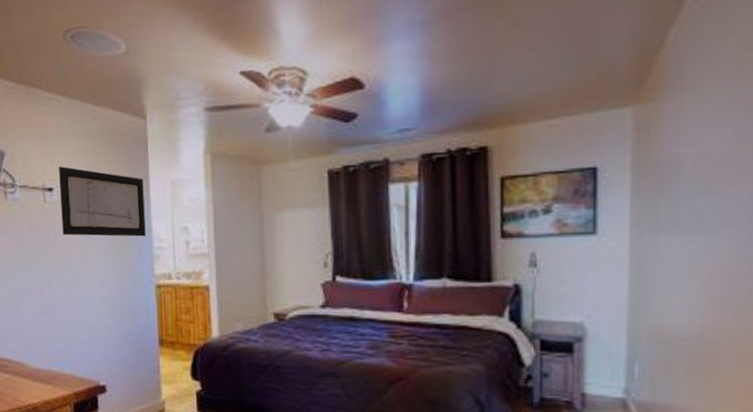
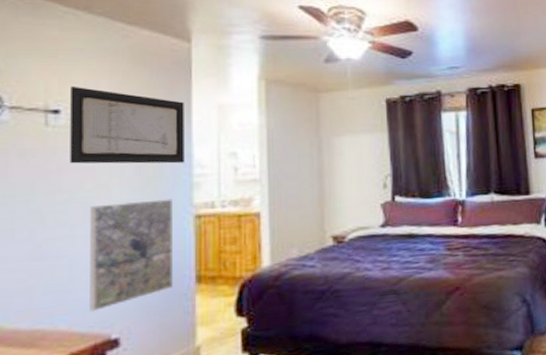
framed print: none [79,269,142,361] -> present [90,199,173,311]

